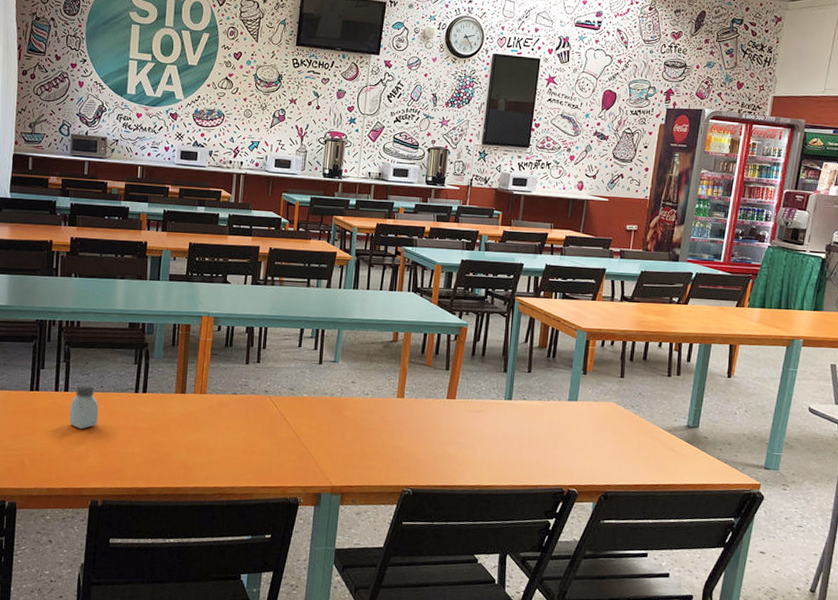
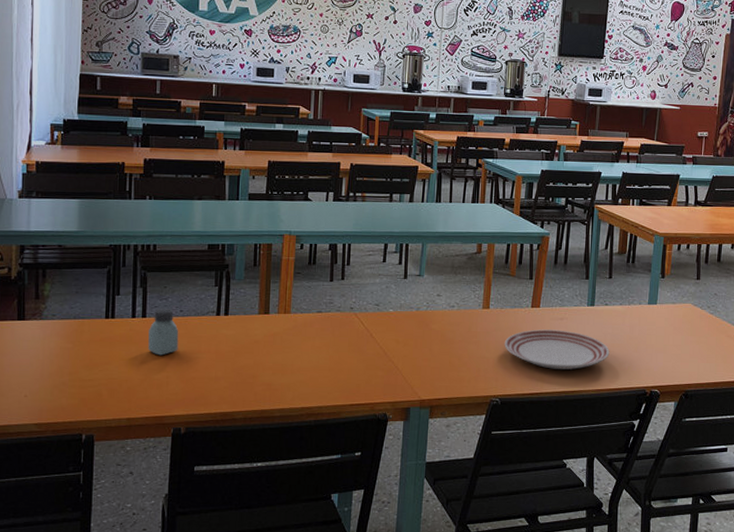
dinner plate: none [418,421,527,464] -> present [504,329,610,370]

